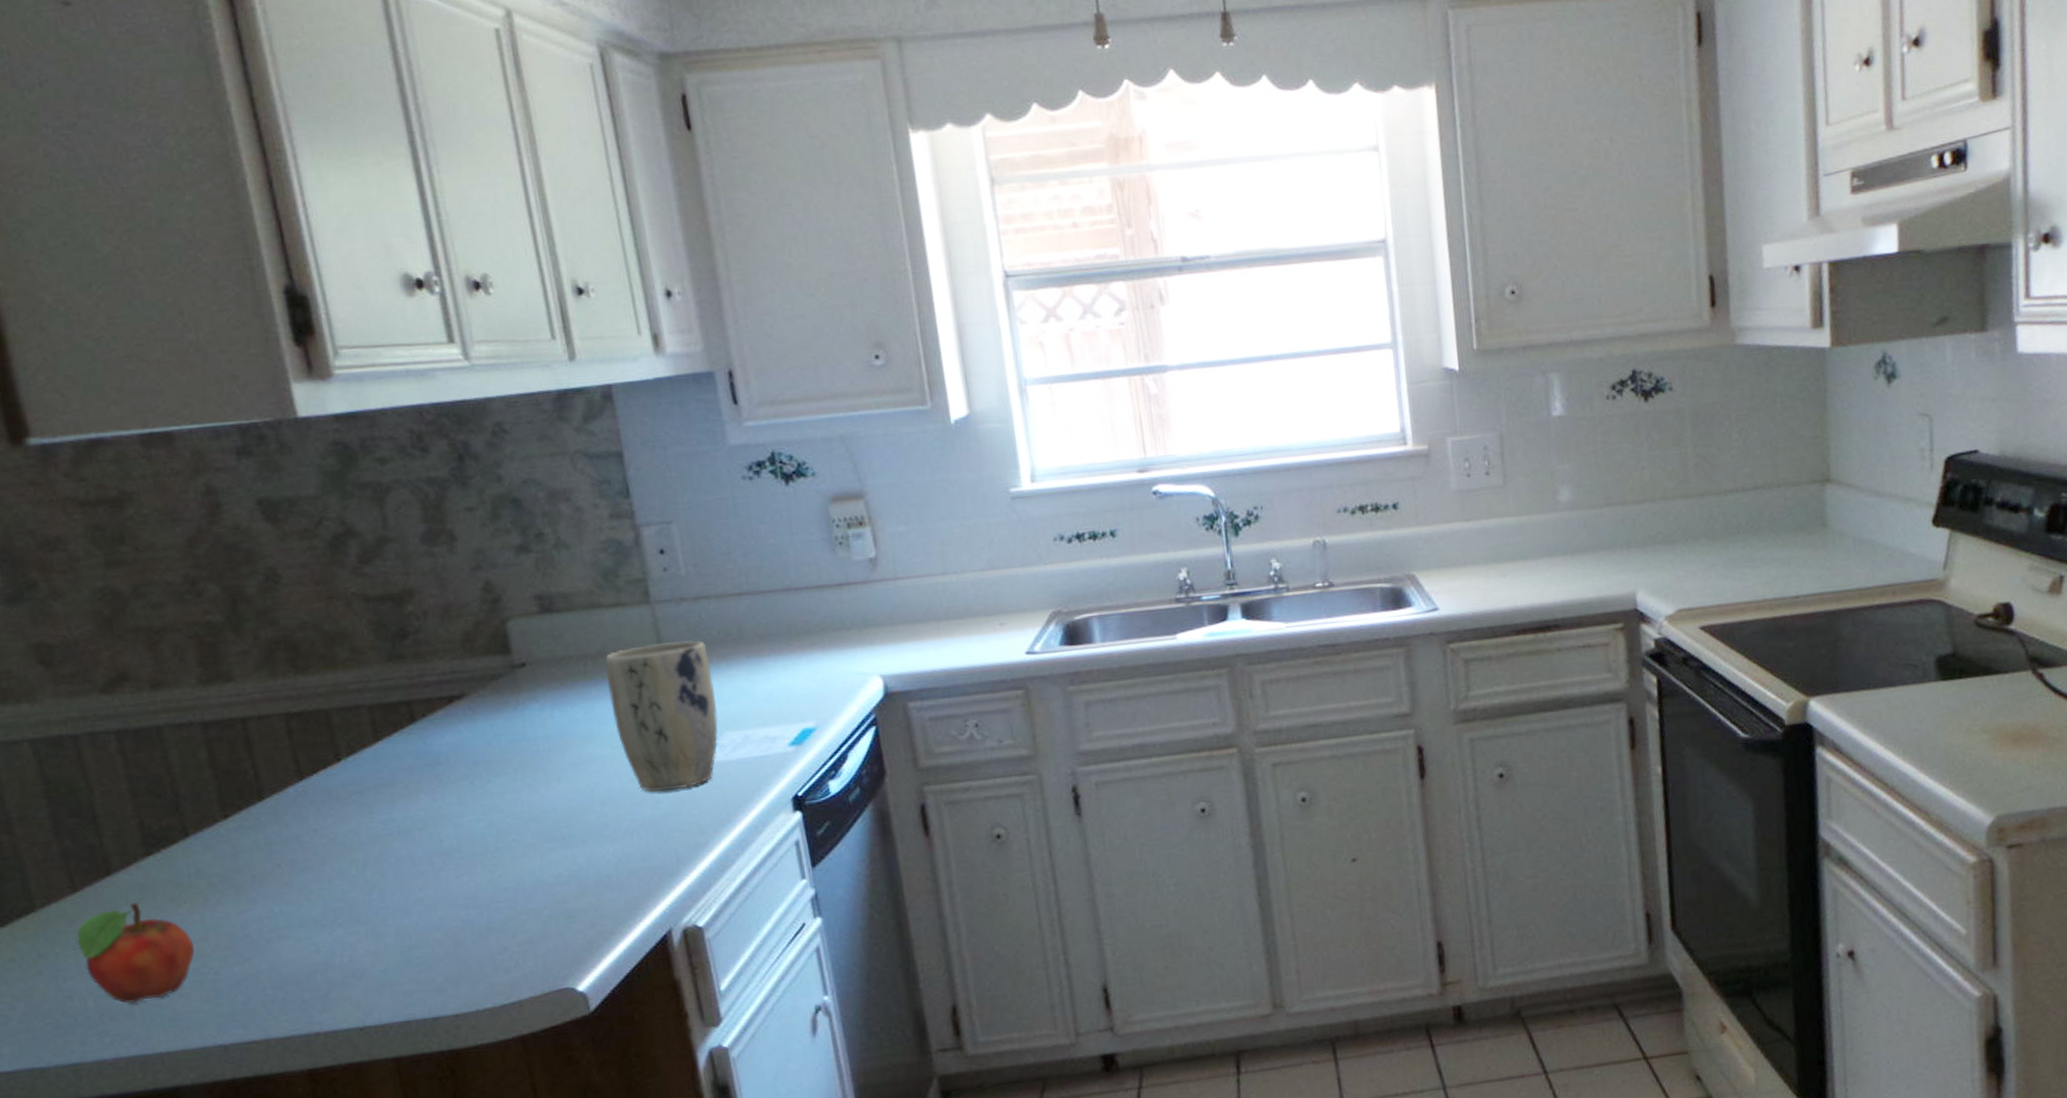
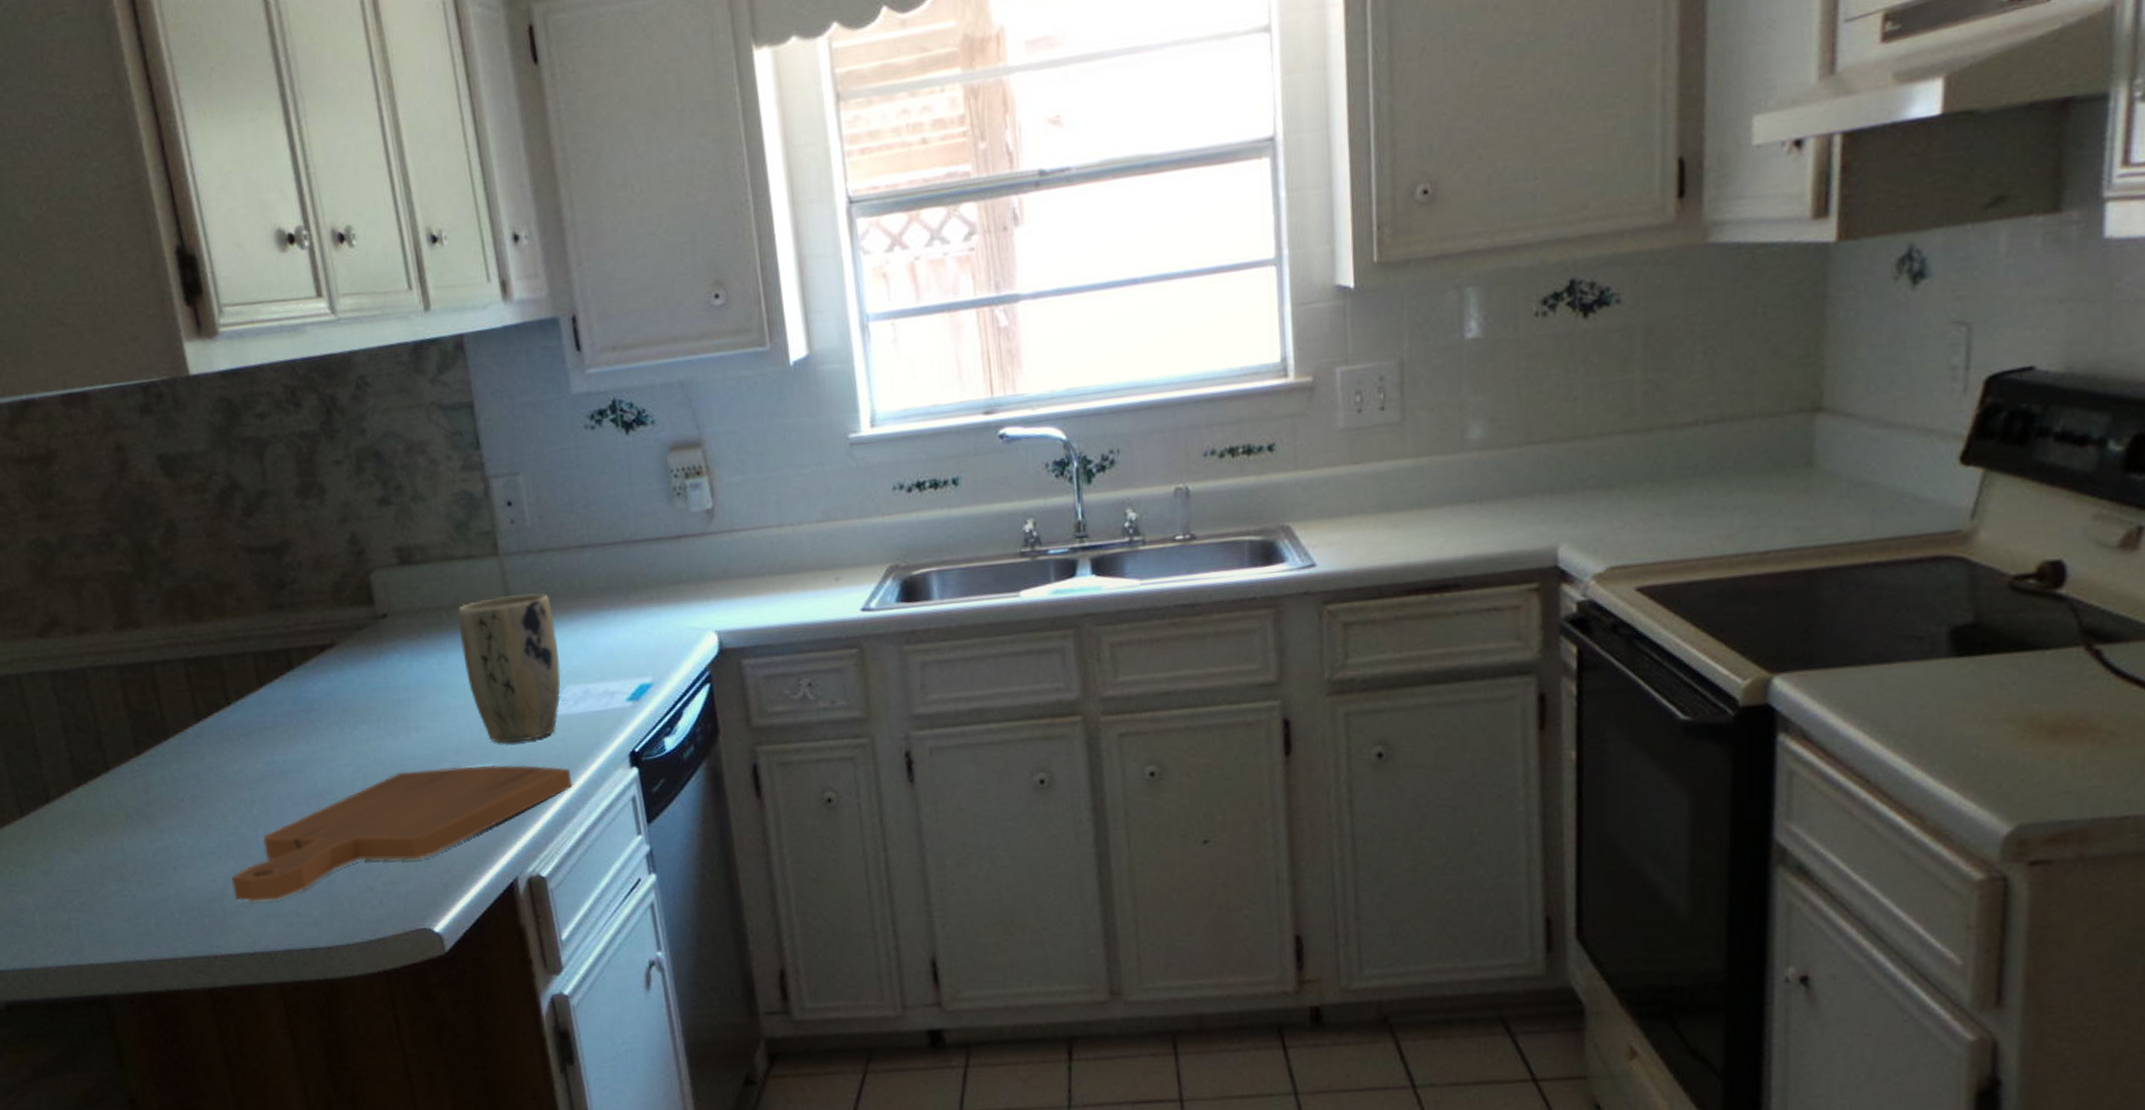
fruit: present [76,902,195,1004] -> none [24,828,117,919]
cutting board: none [338,813,732,972] -> present [231,764,573,902]

